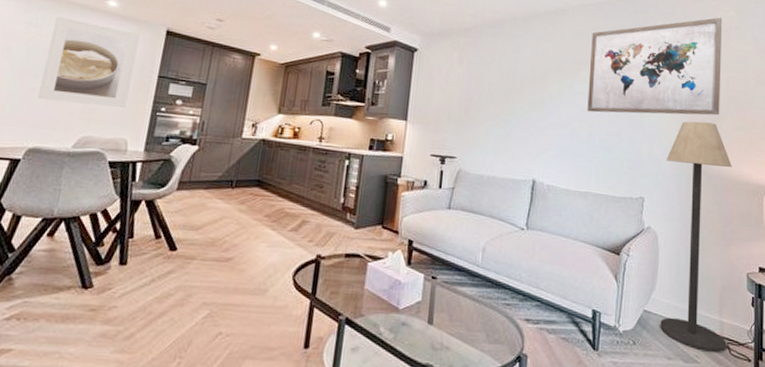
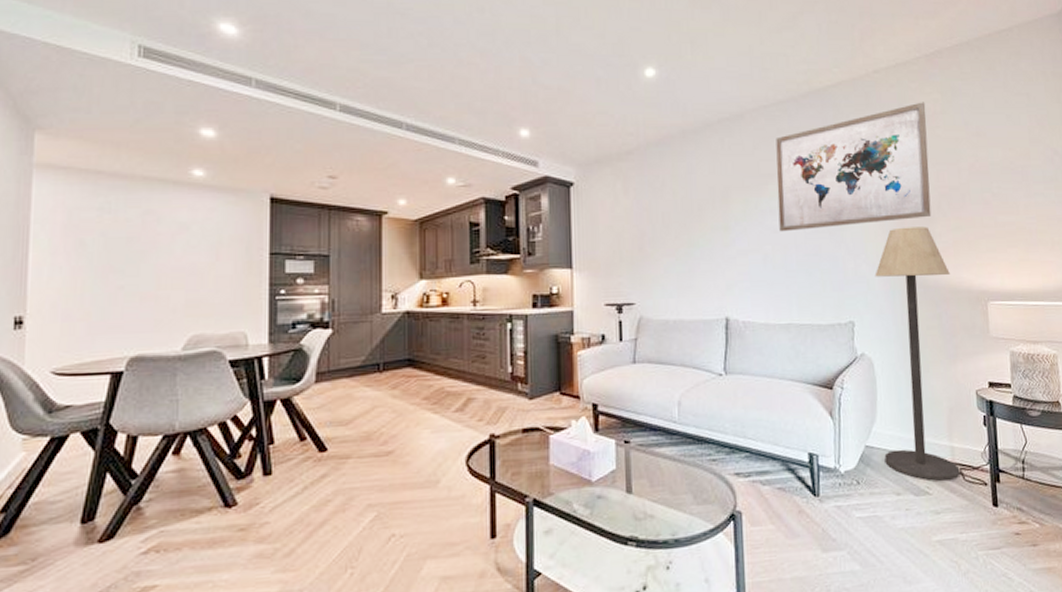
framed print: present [38,16,140,107] -> none [130,197,239,299]

